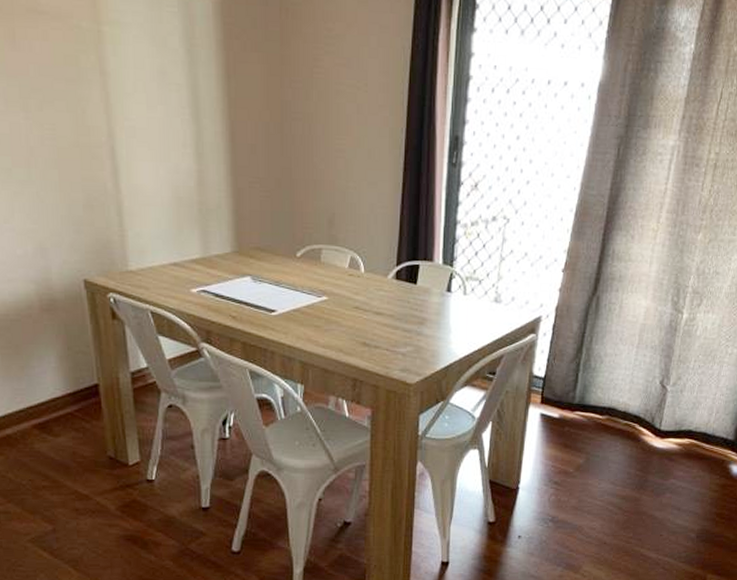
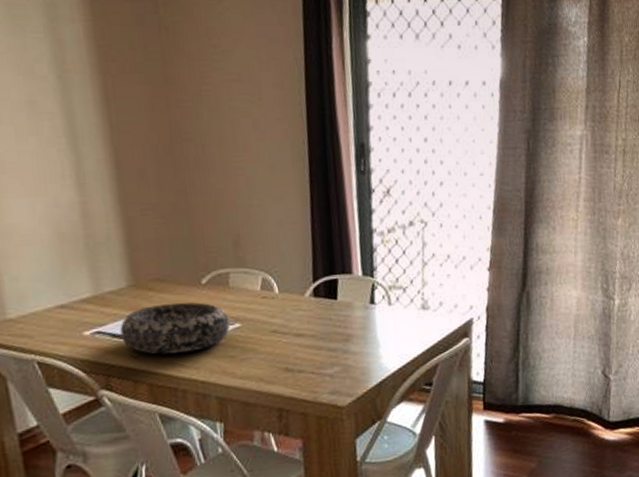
decorative bowl: none [222,271,318,318] -> present [120,302,230,355]

